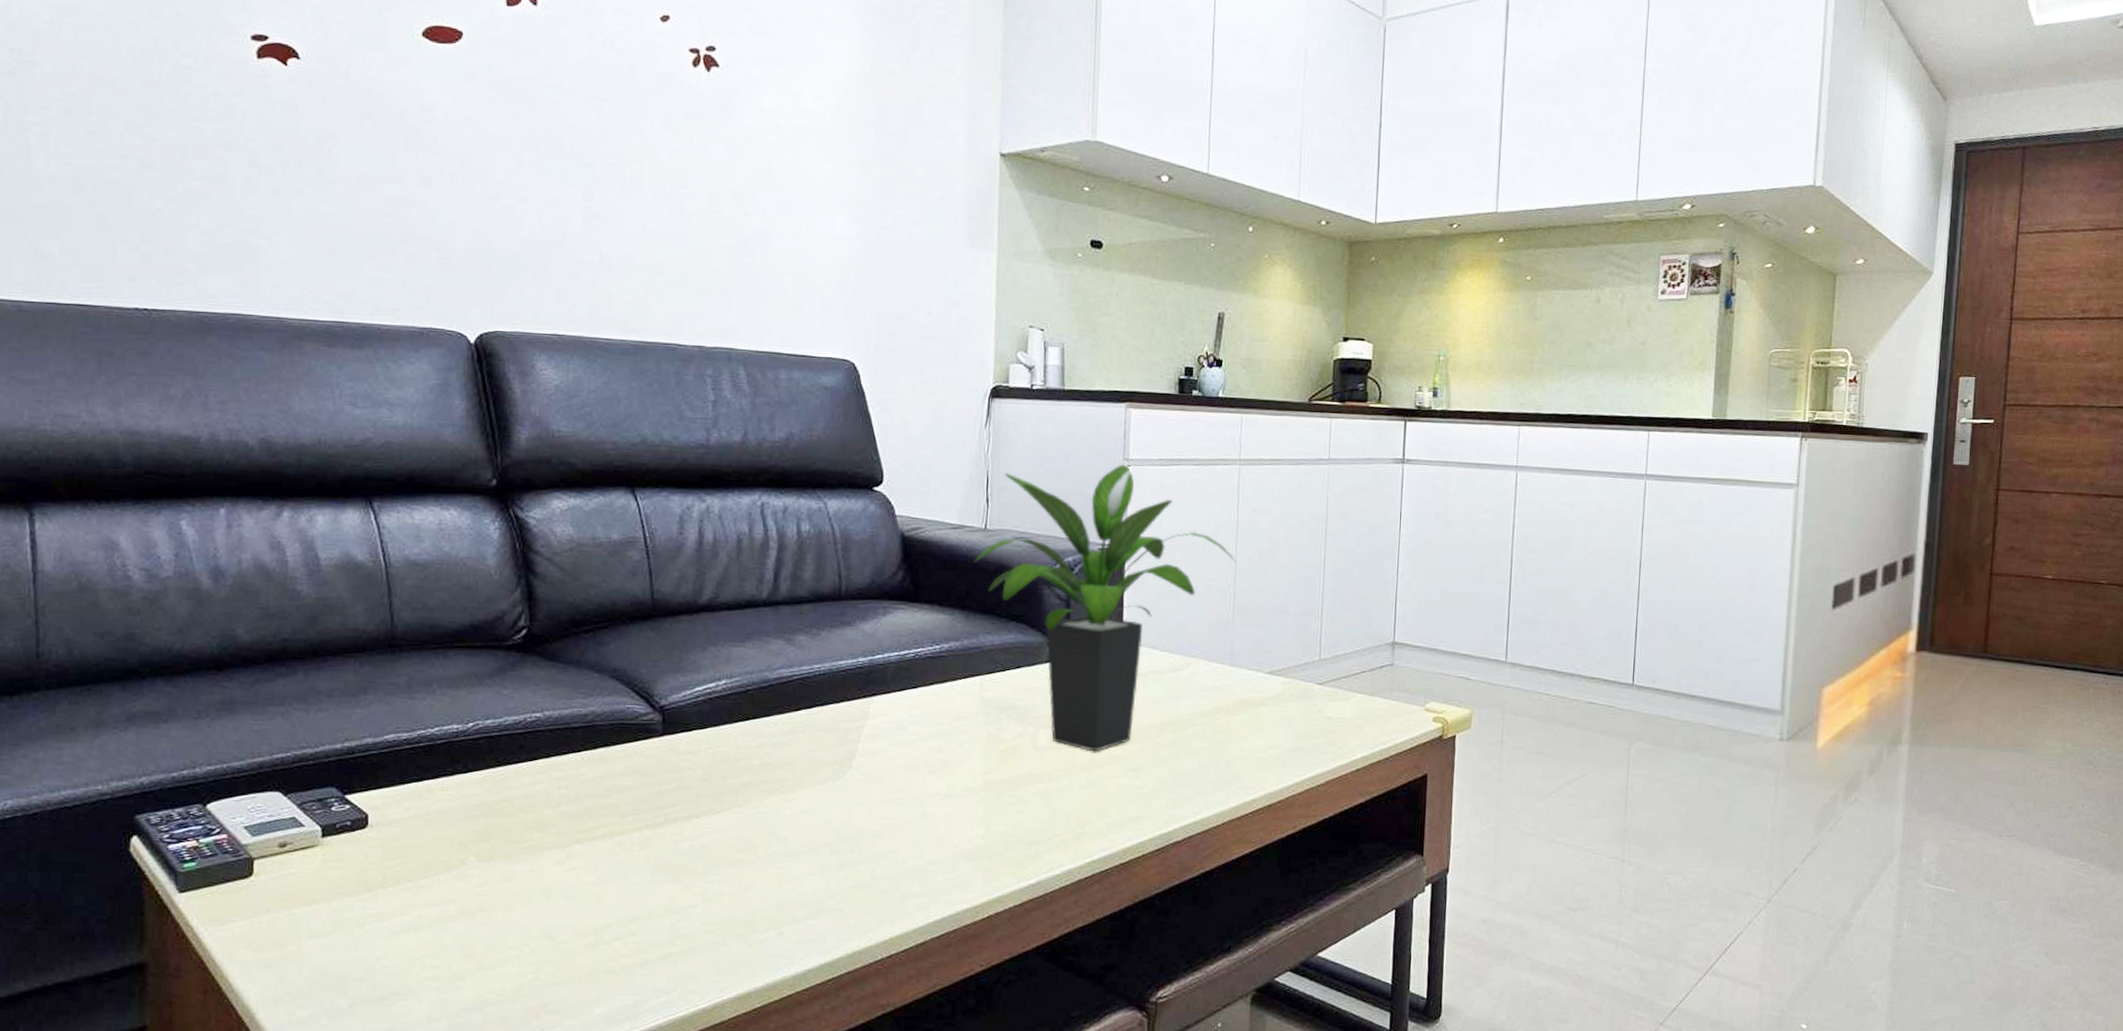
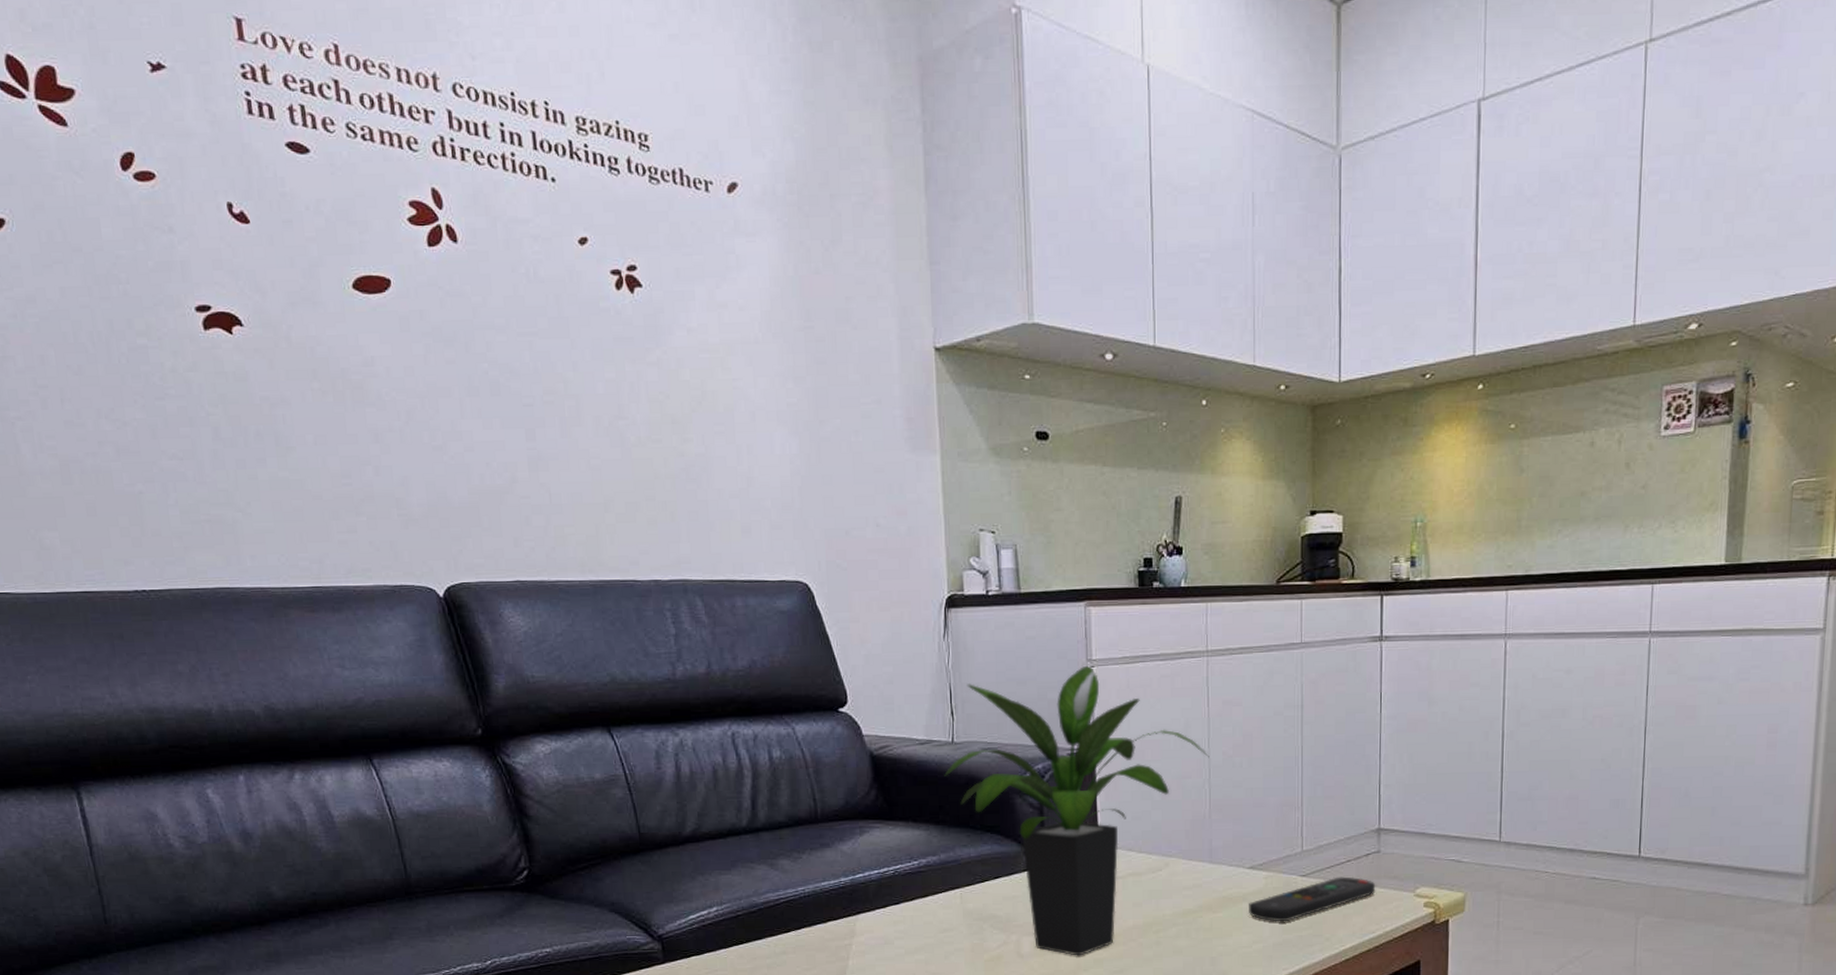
remote control: none [1265,687,1388,729] -> present [1249,876,1376,922]

